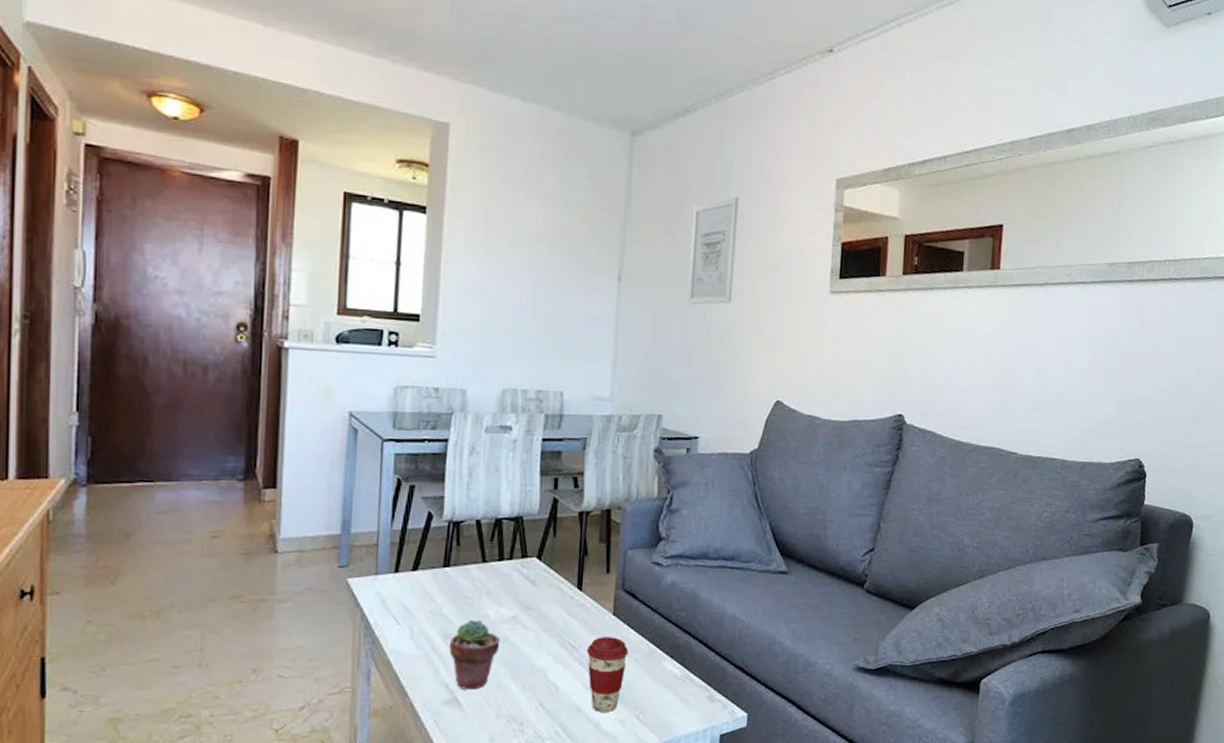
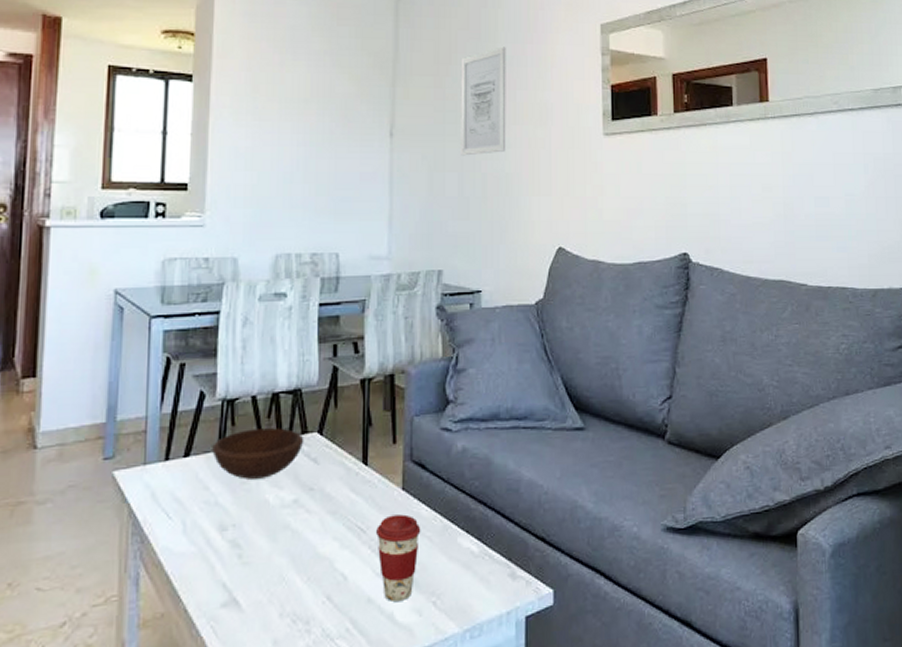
bowl: none [438,550,524,595] -> present [212,428,304,479]
potted succulent: present [449,620,500,690] -> none [225,507,281,588]

